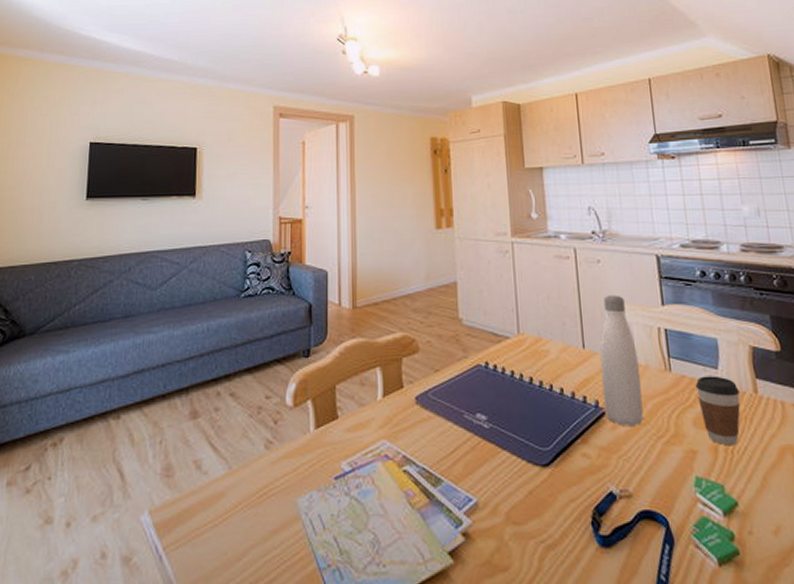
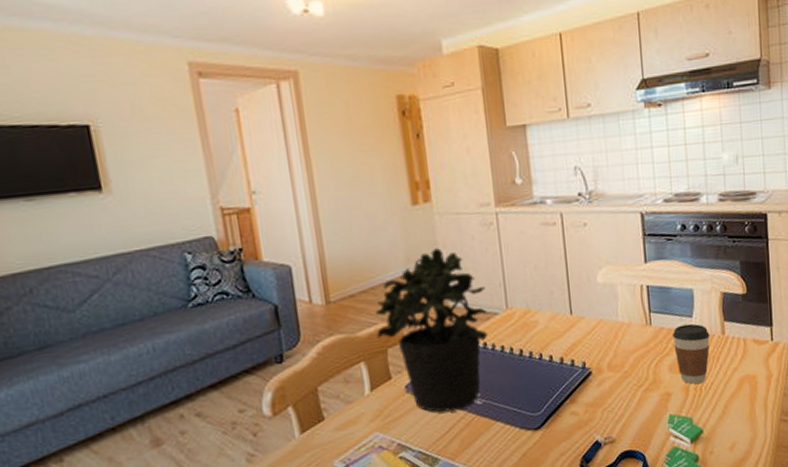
potted plant: none [394,269,498,430] -> present [375,248,487,413]
water bottle: present [600,294,644,427] -> none [586,257,626,382]

